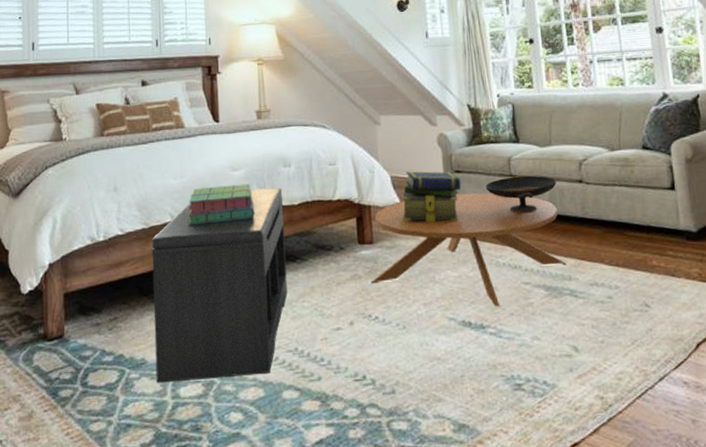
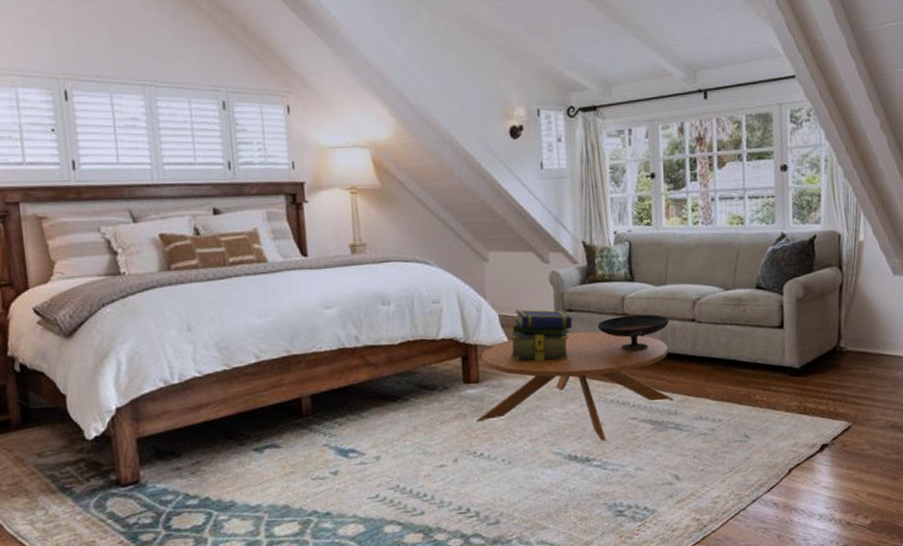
bench: present [151,187,288,383] -> none [235,326,388,524]
stack of books: present [187,184,255,225] -> none [274,322,351,366]

